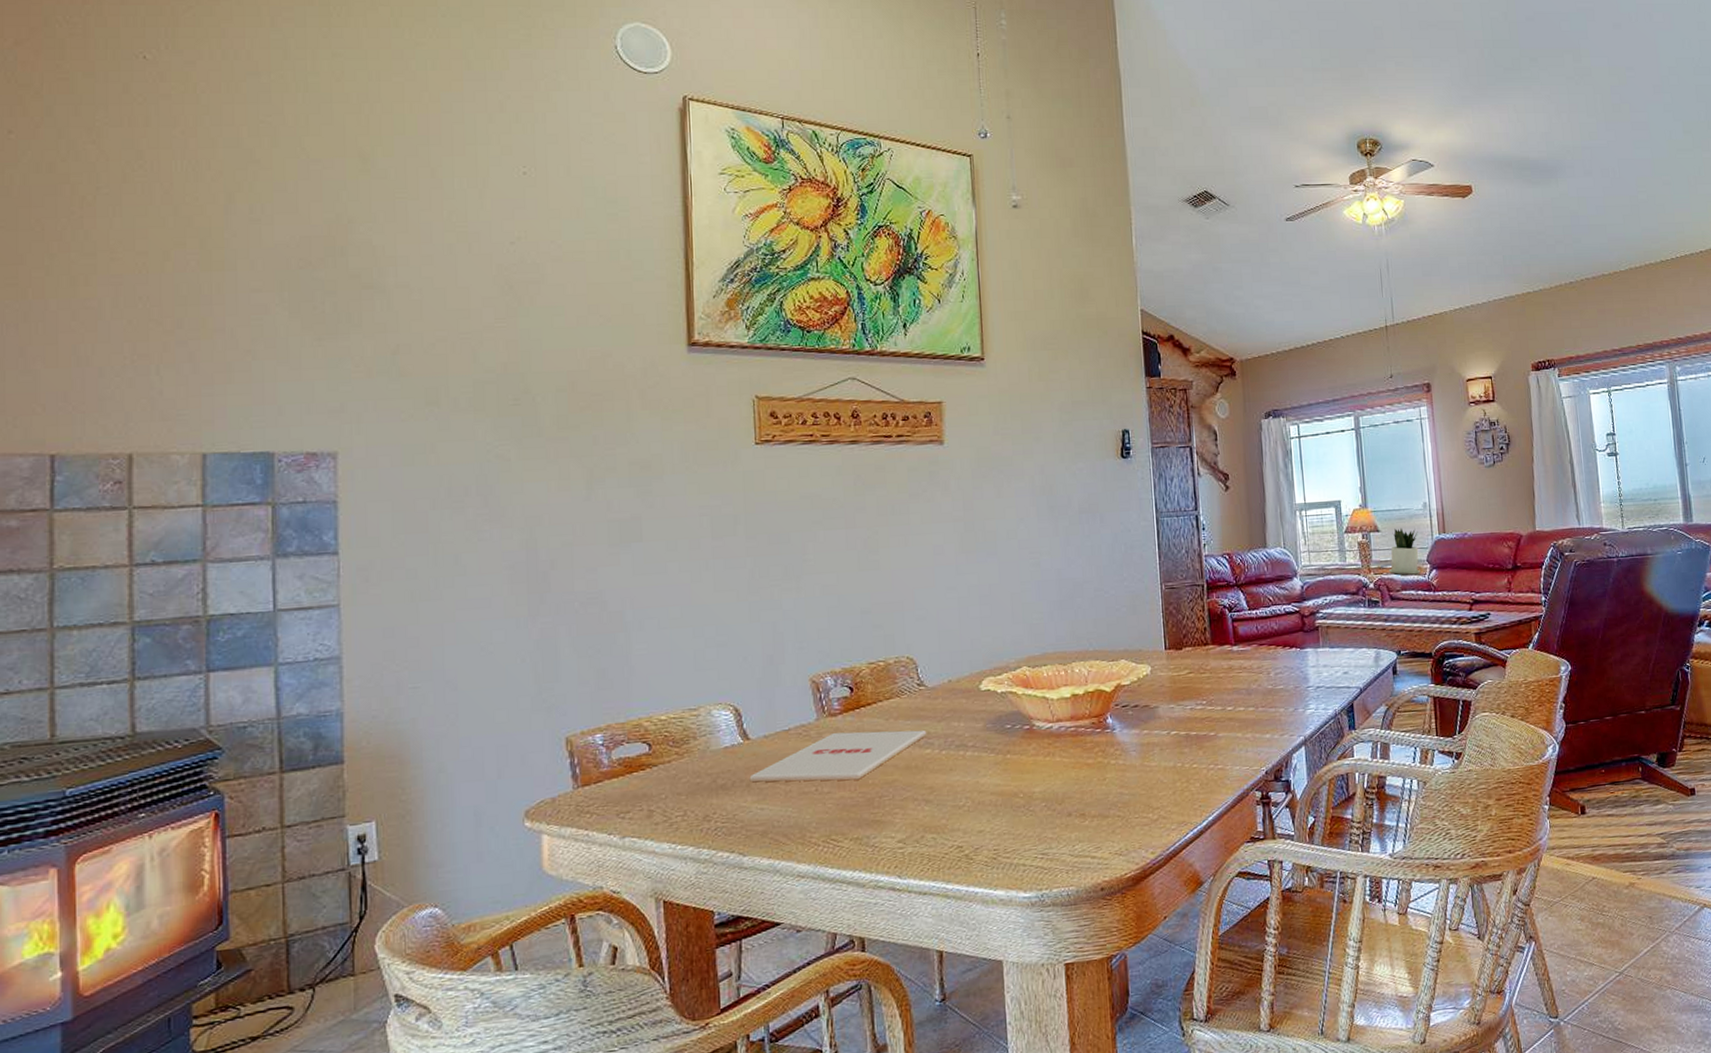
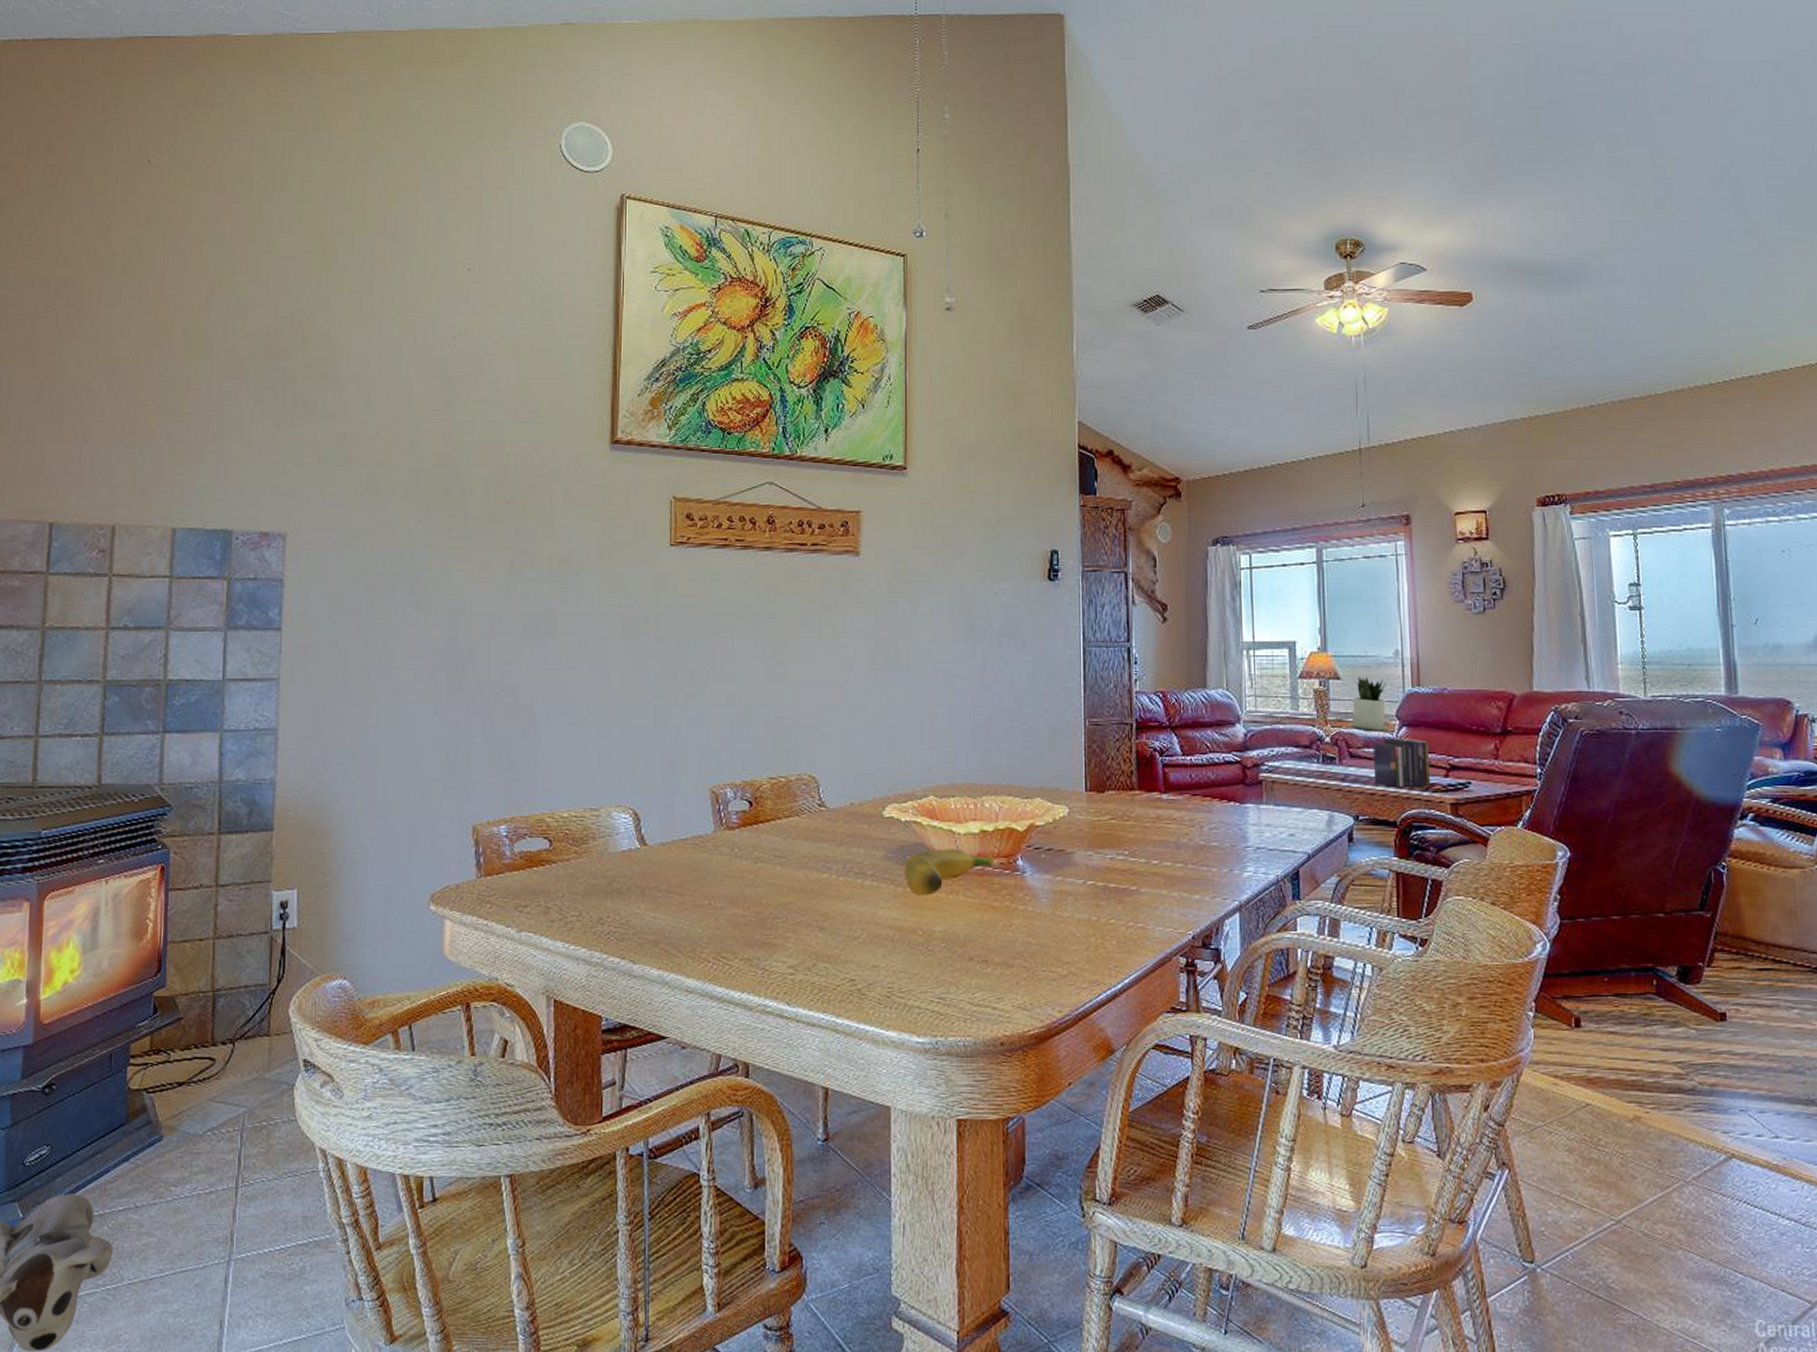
magazine: present [749,729,927,783] -> none [644,847,825,898]
banana: none [1003,714,1087,761] -> present [904,849,995,896]
books: none [1410,580,1457,623] -> present [1373,738,1430,787]

